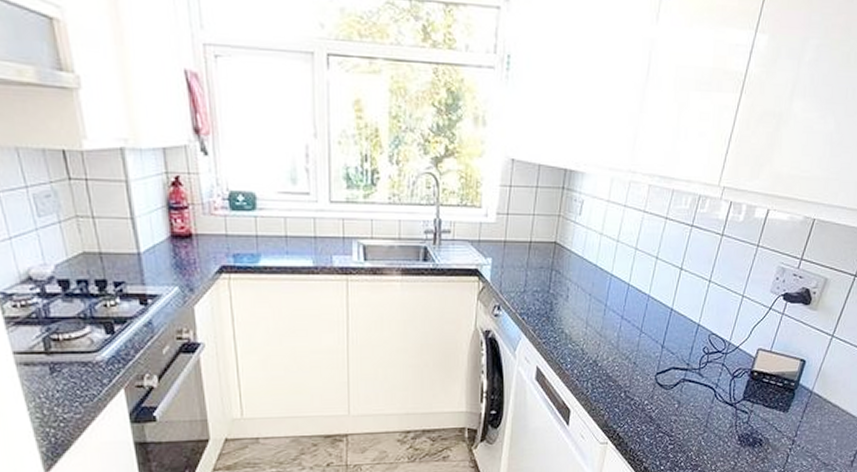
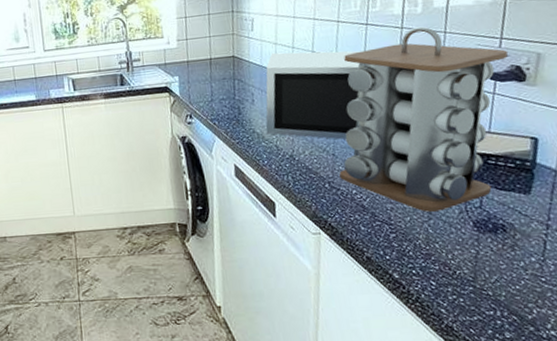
microwave: none [575,245,682,348] -> present [265,50,366,140]
spice rack: none [636,236,804,425] -> present [339,26,509,212]

